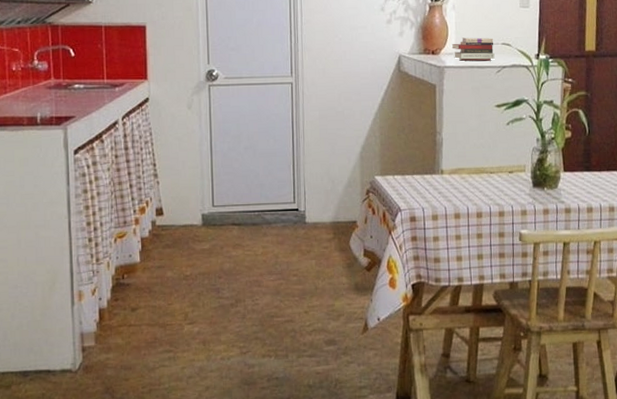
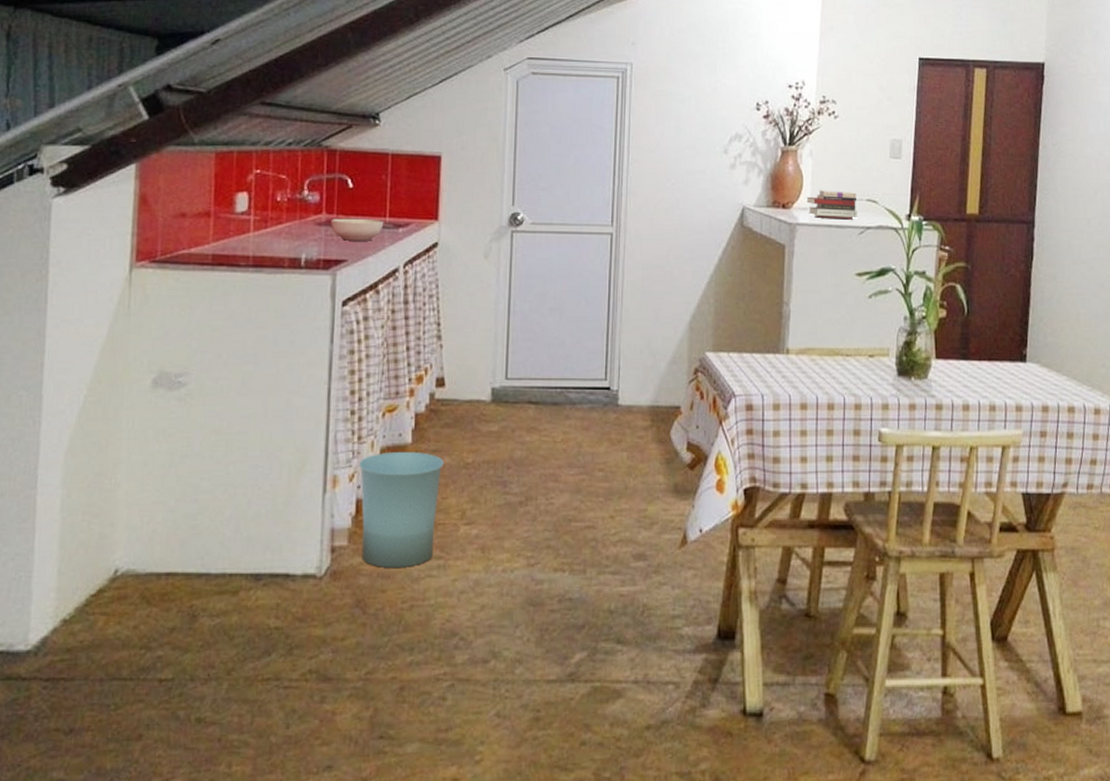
bowl: none [58,81,103,100] -> present [330,218,384,241]
waste bin: none [99,268,167,361] -> present [359,451,444,567]

